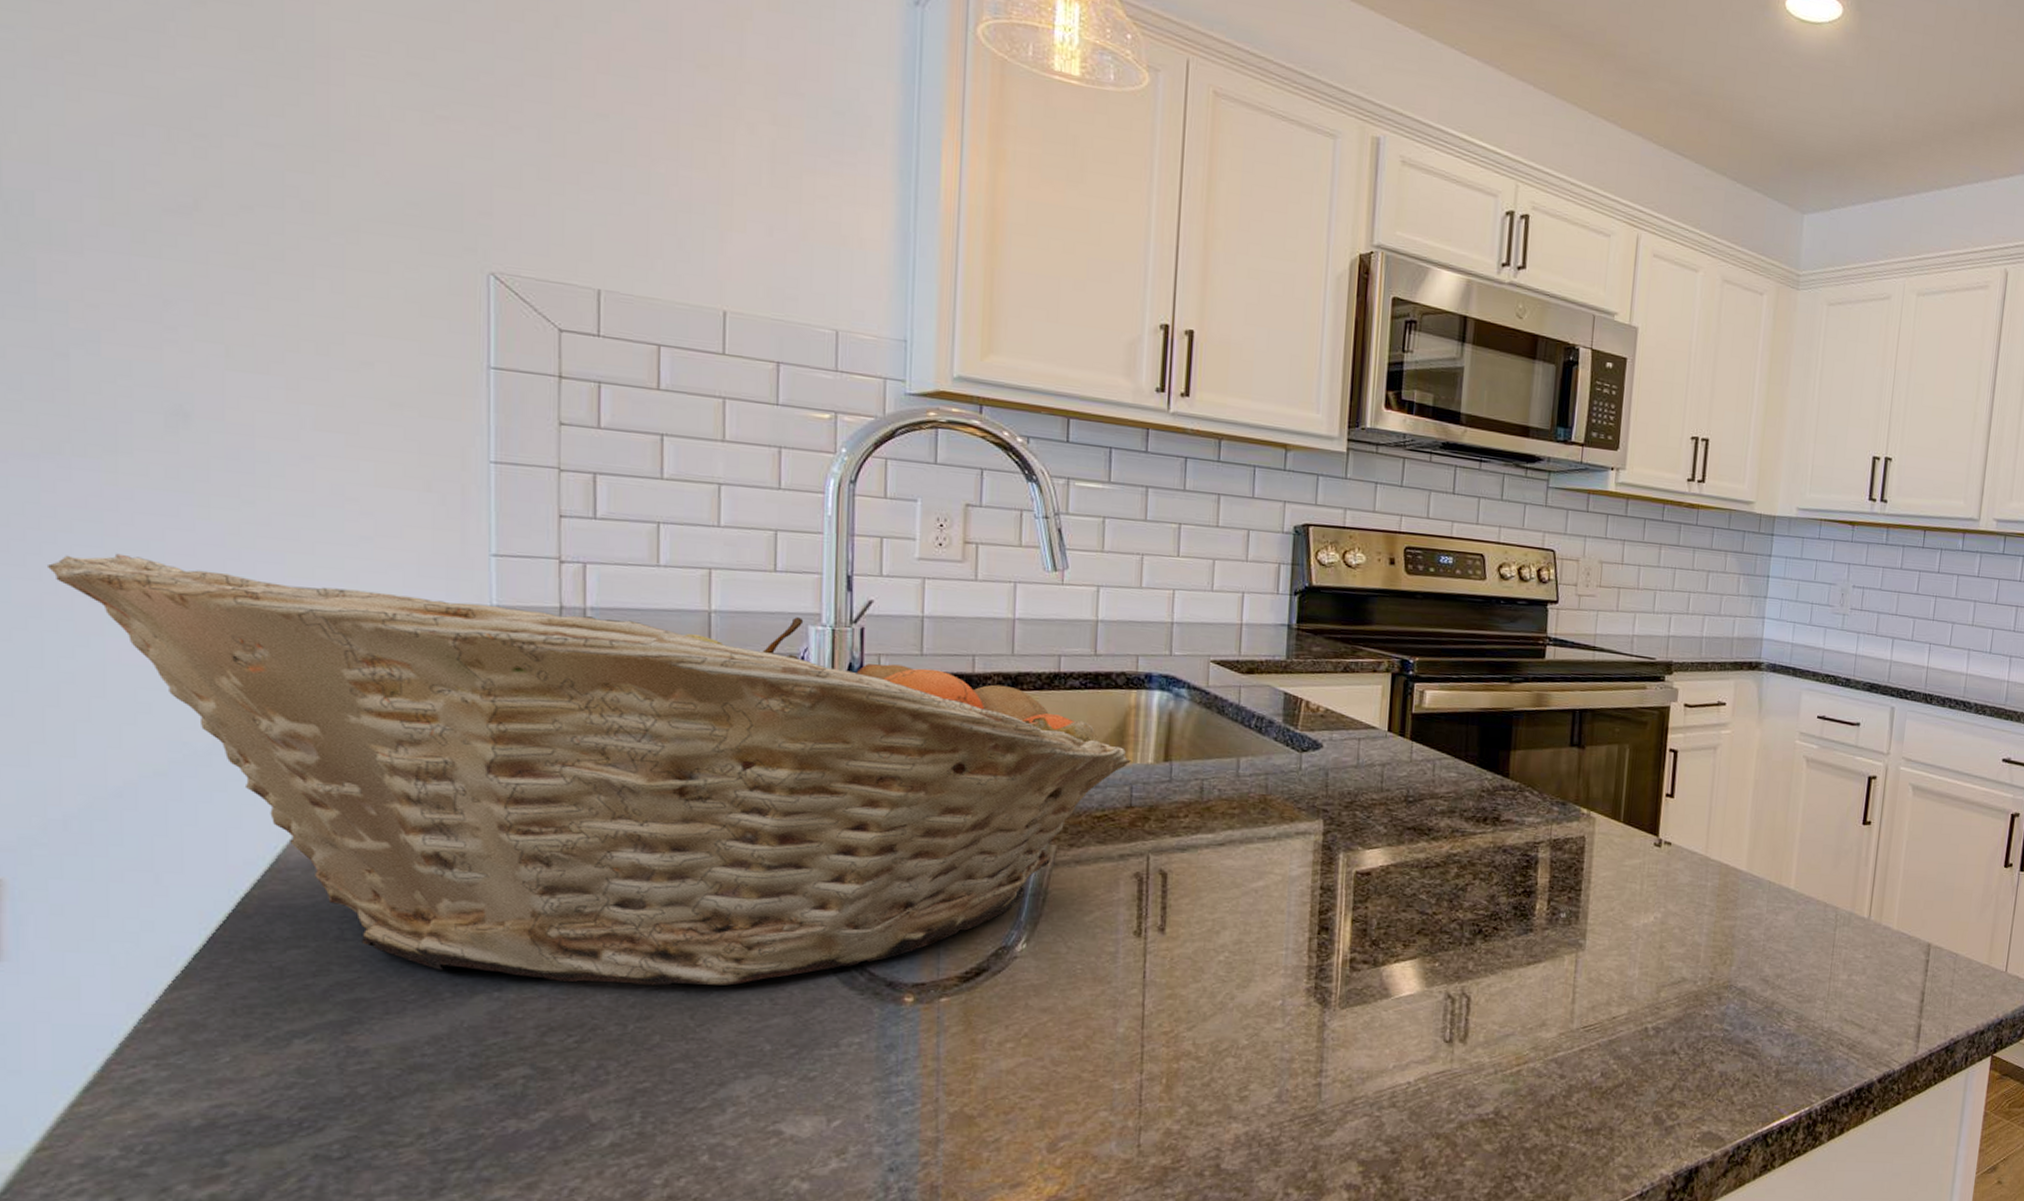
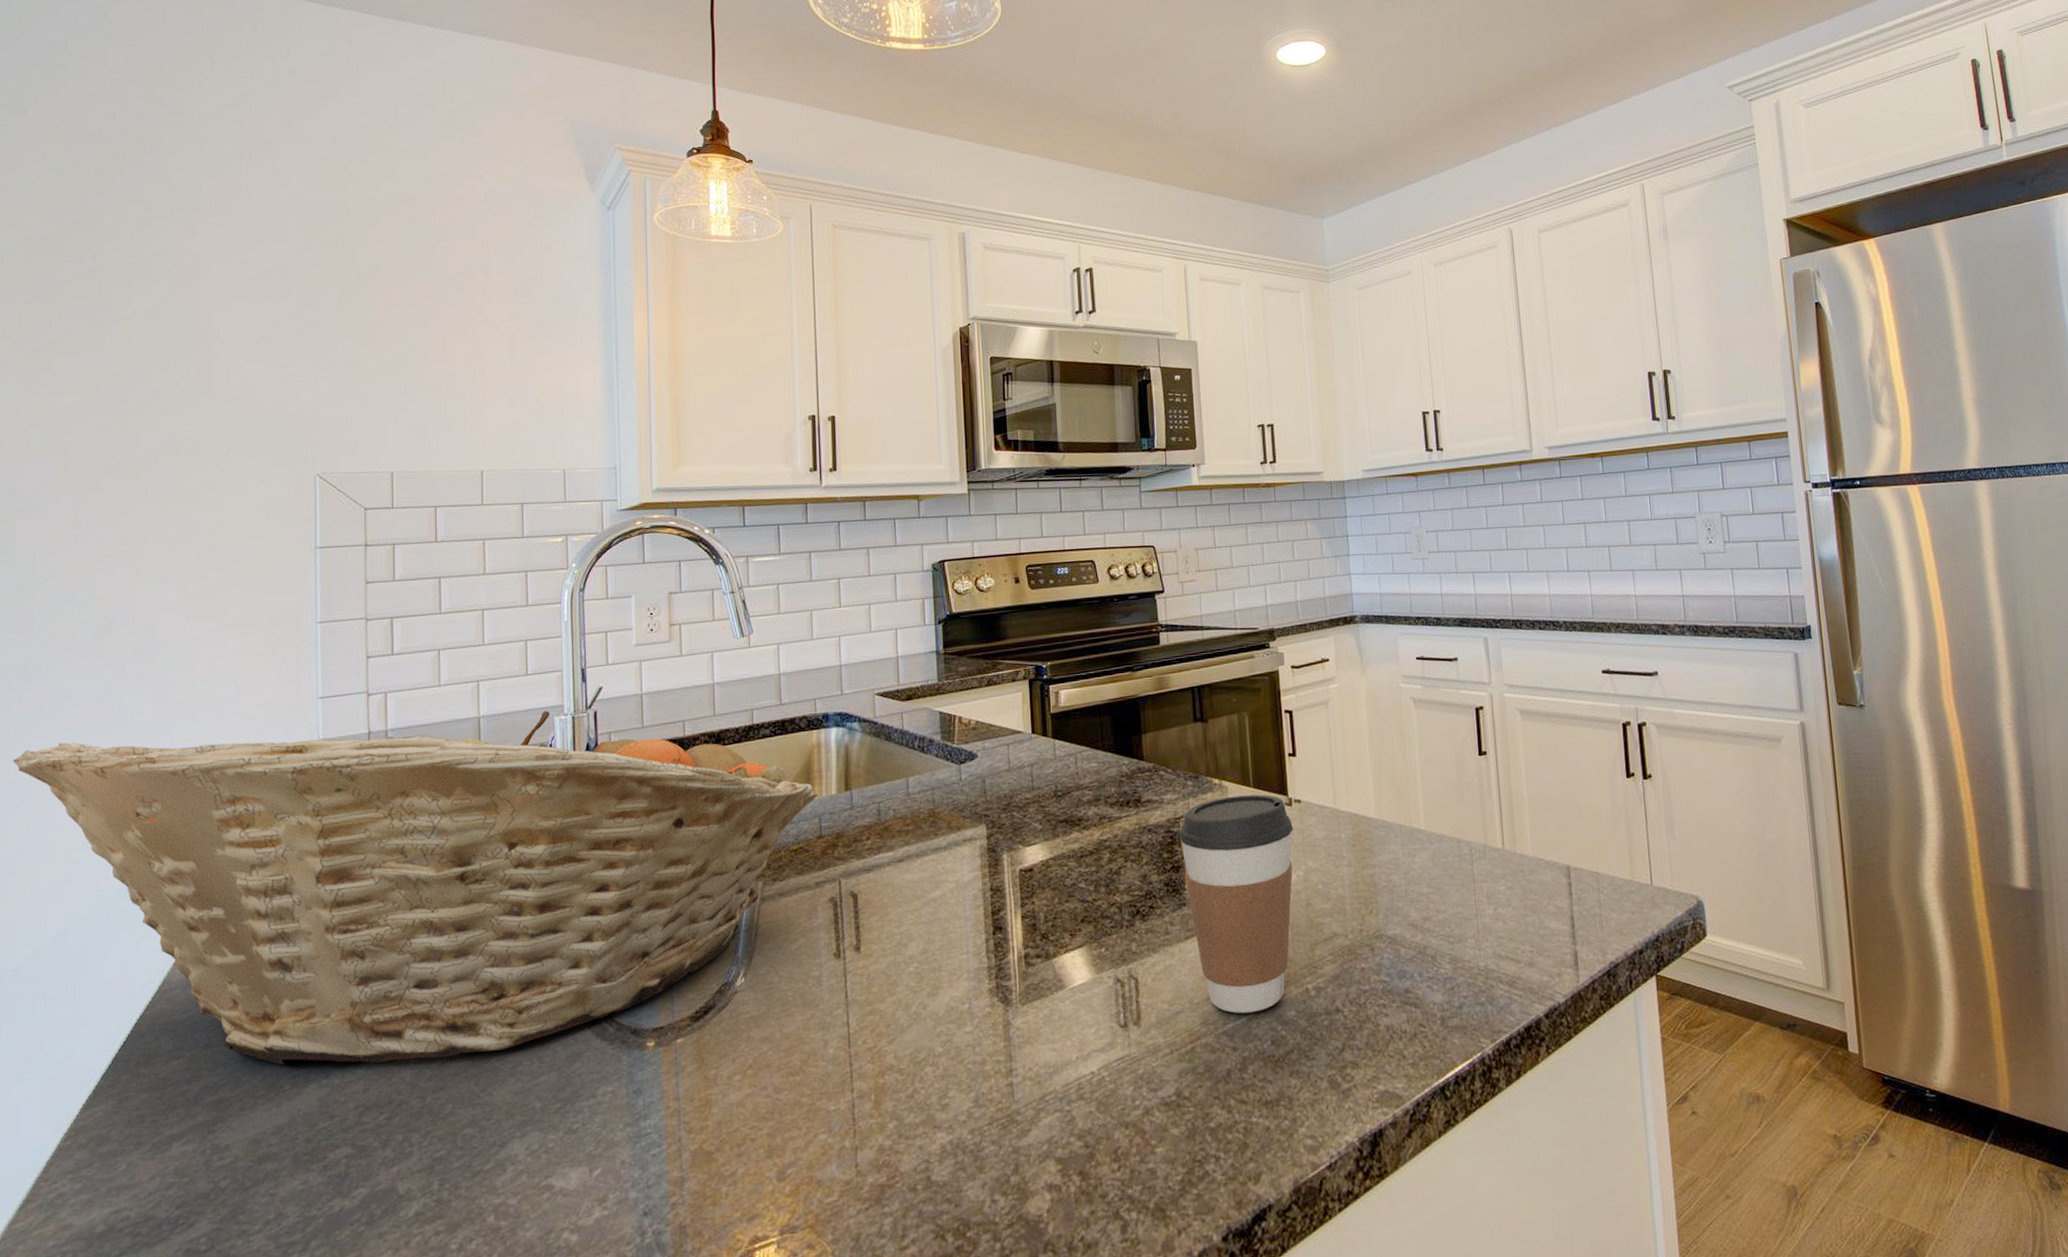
coffee cup: none [1535,828,1659,1044] -> present [1179,794,1293,1014]

